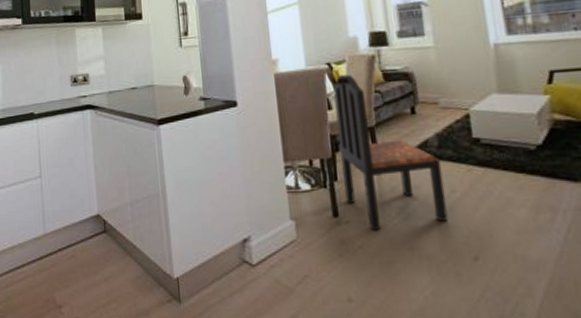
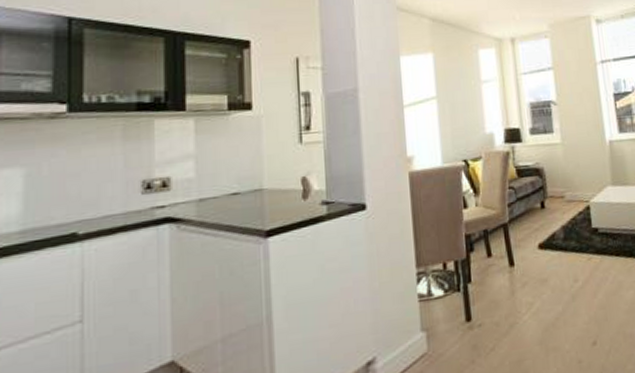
dining chair: present [333,74,449,231] -> none [469,171,572,331]

